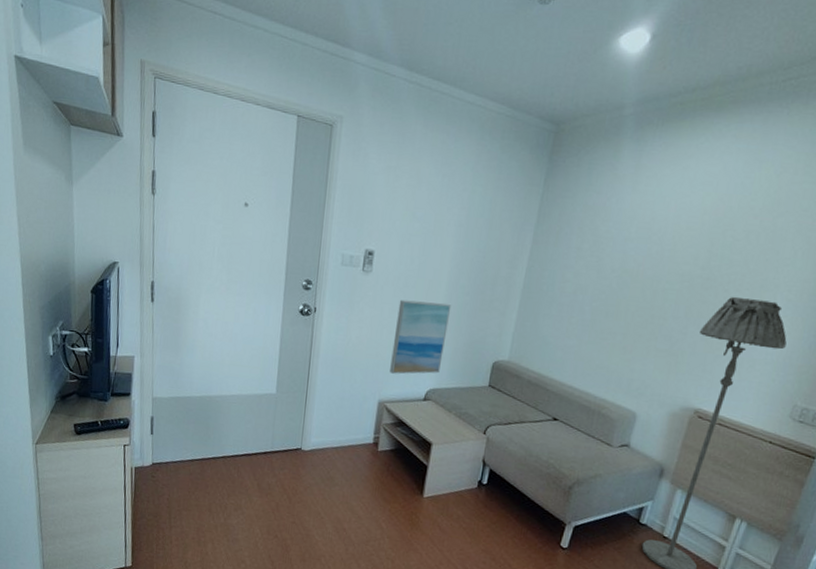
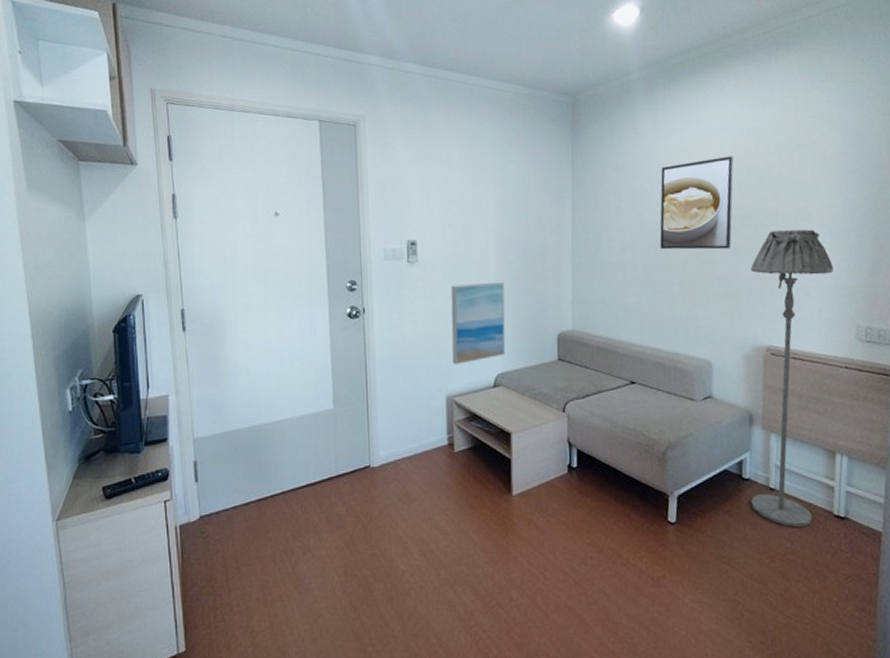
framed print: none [612,212,712,308] -> present [659,156,734,250]

